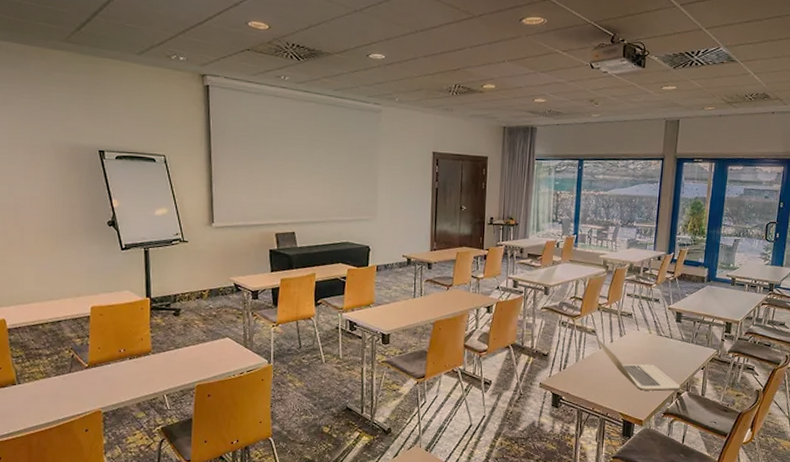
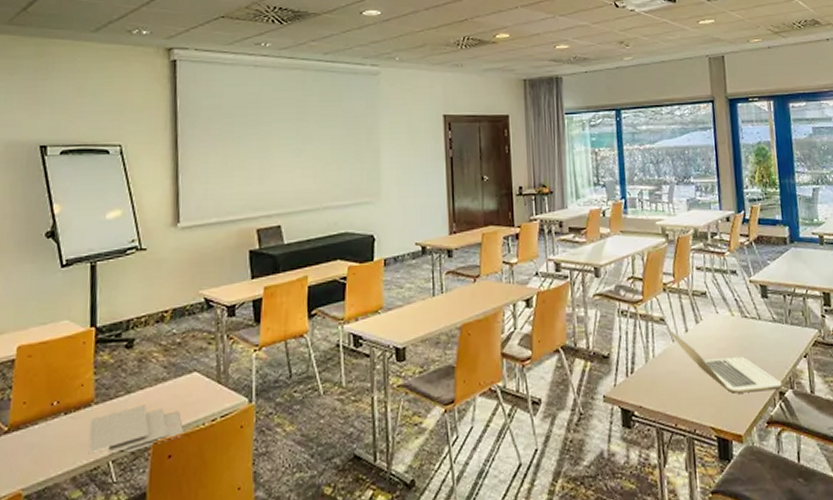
papers: none [148,357,220,391] -> present [88,404,185,455]

